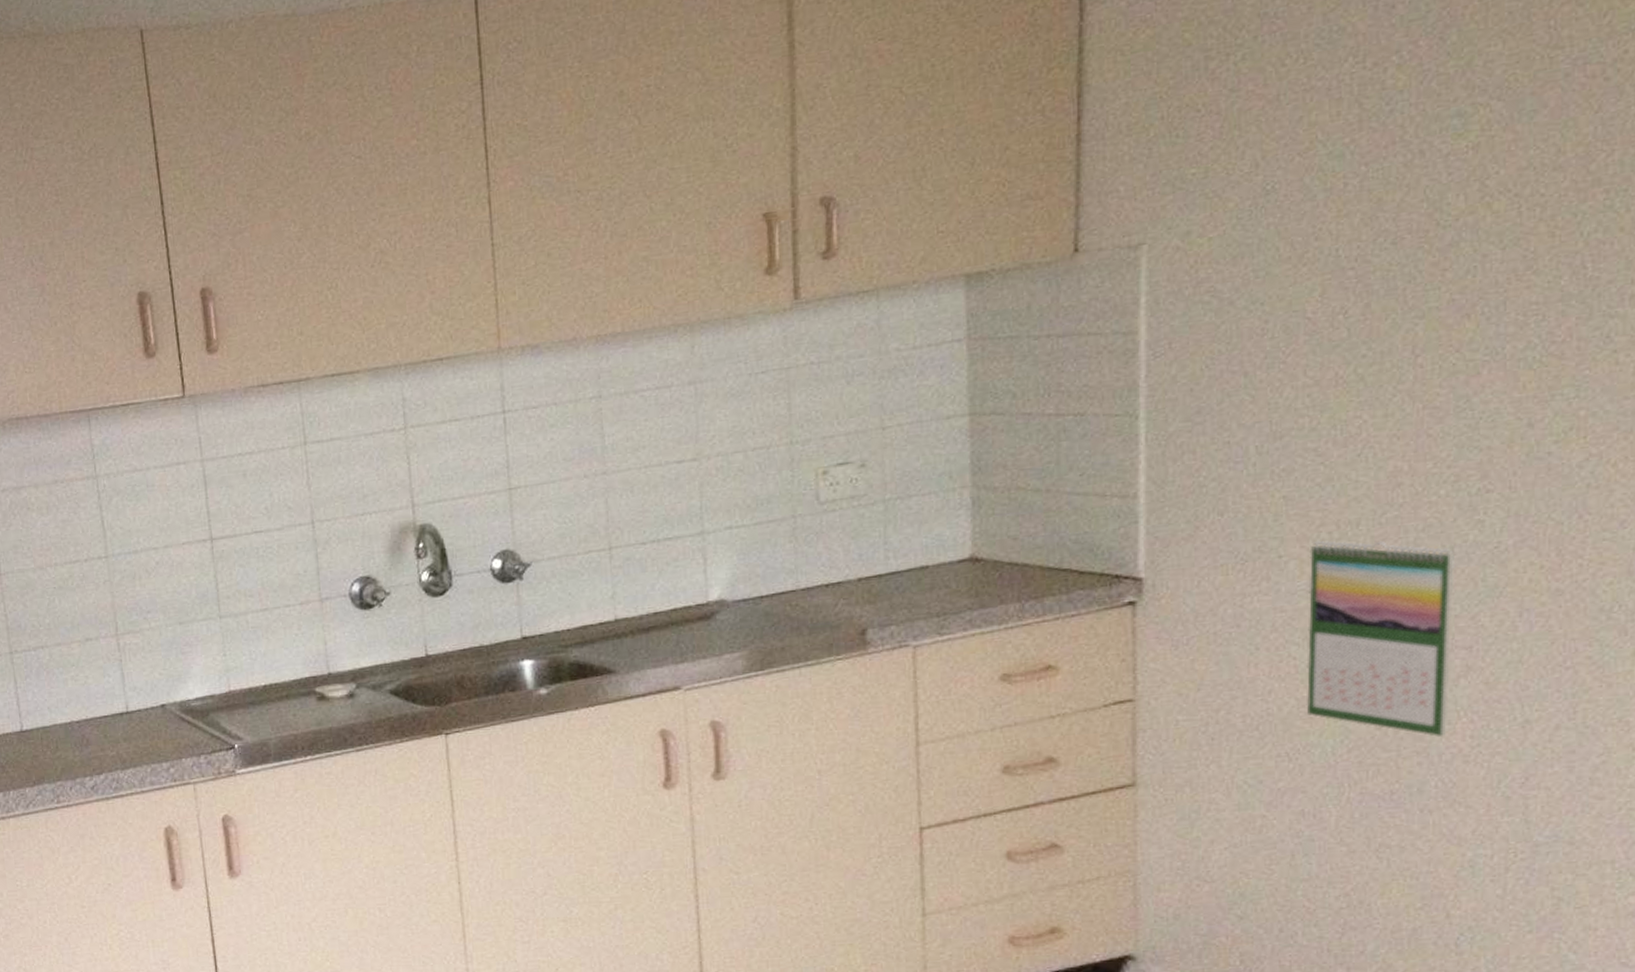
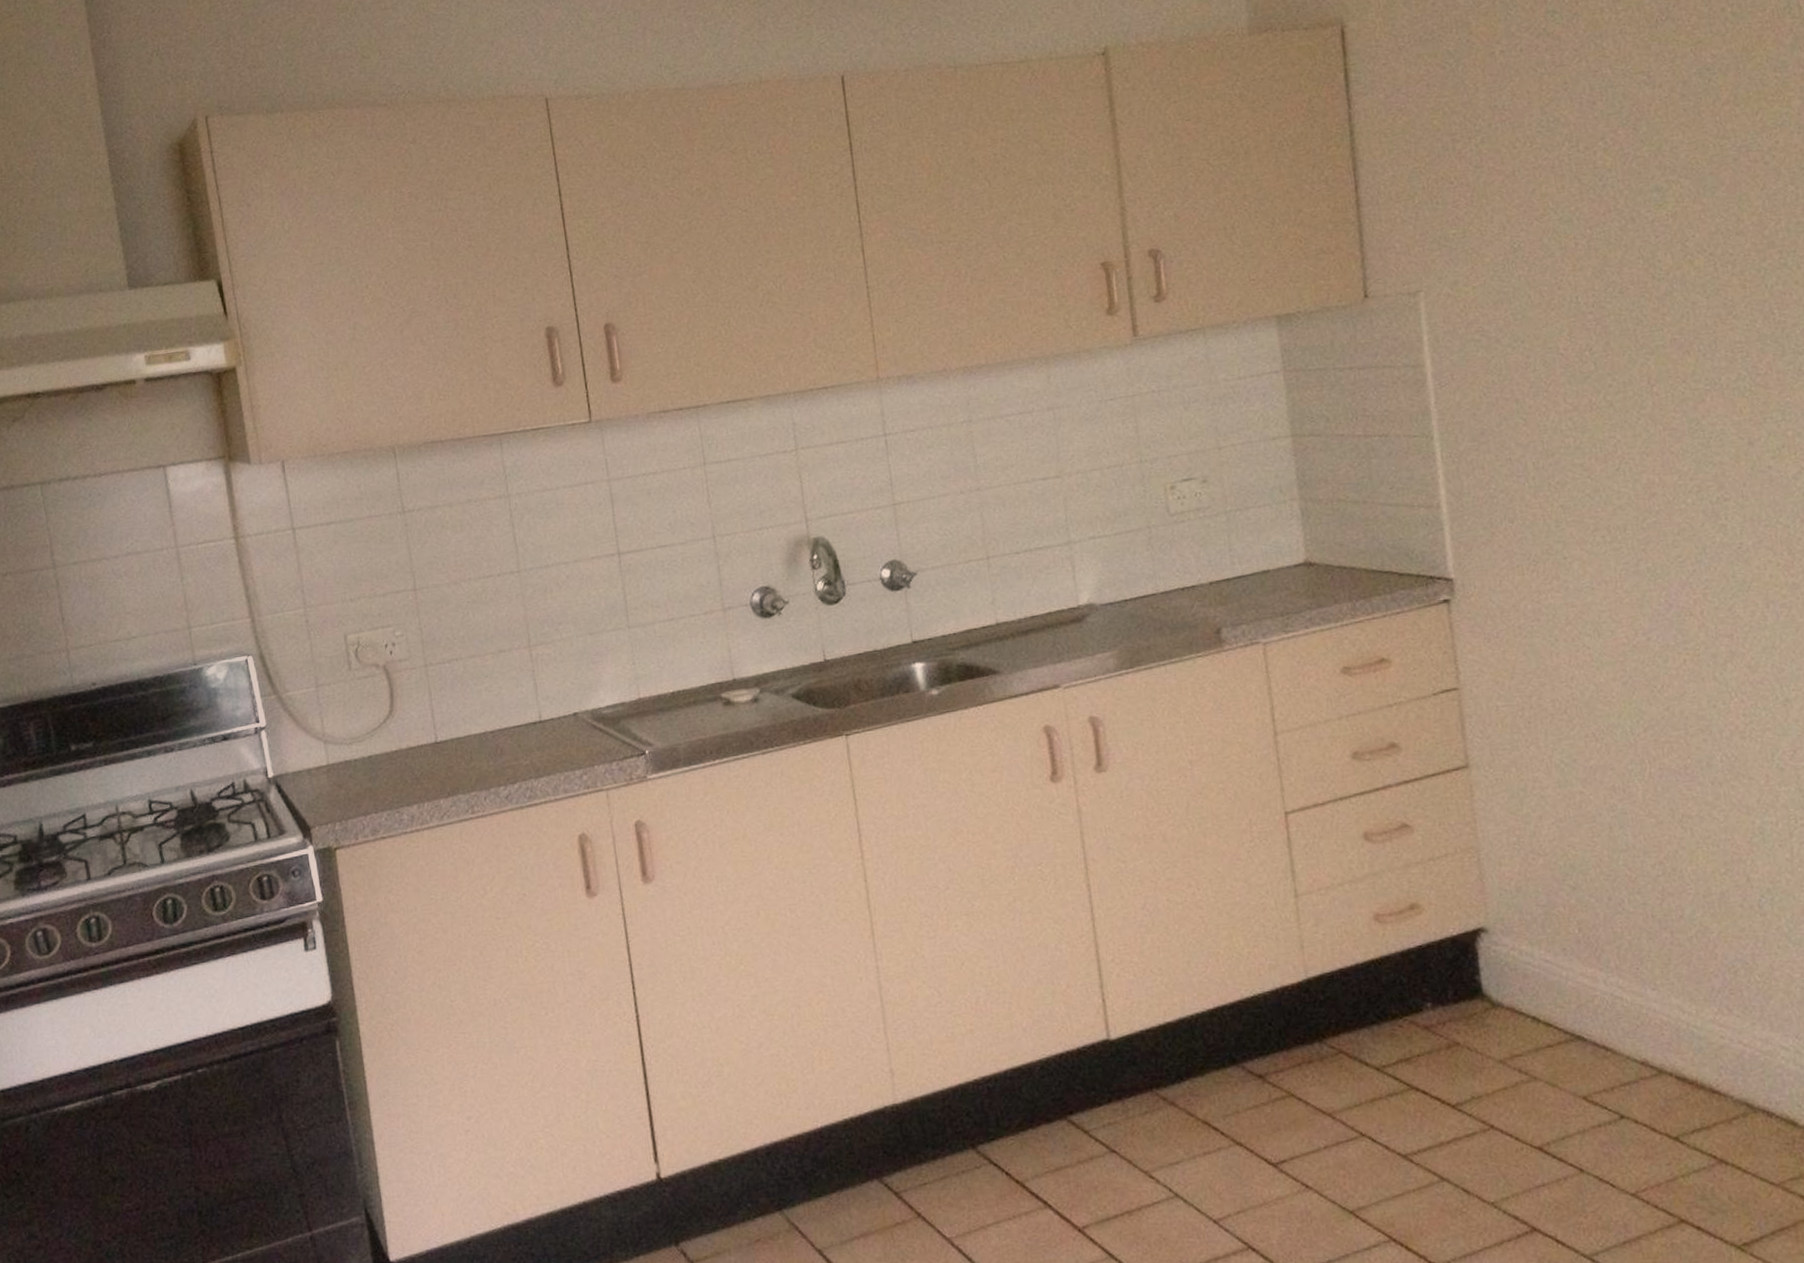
calendar: present [1306,540,1454,738] -> none [1589,543,1723,716]

